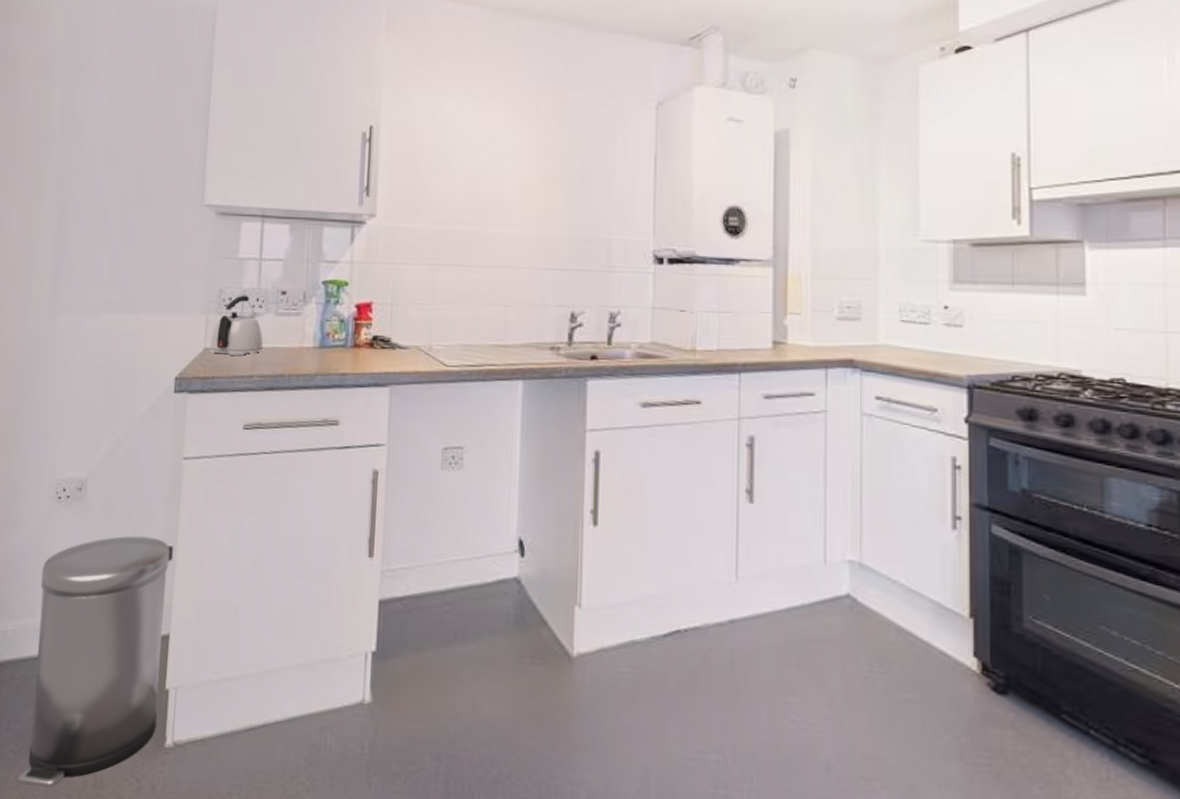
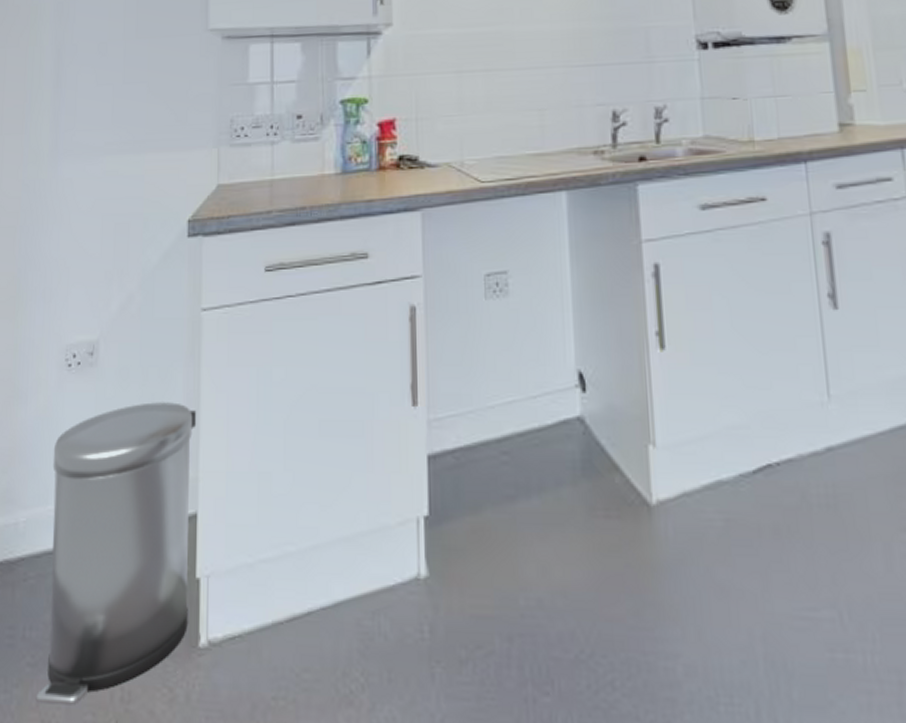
kettle: present [209,295,264,356] -> none [222,123,281,191]

